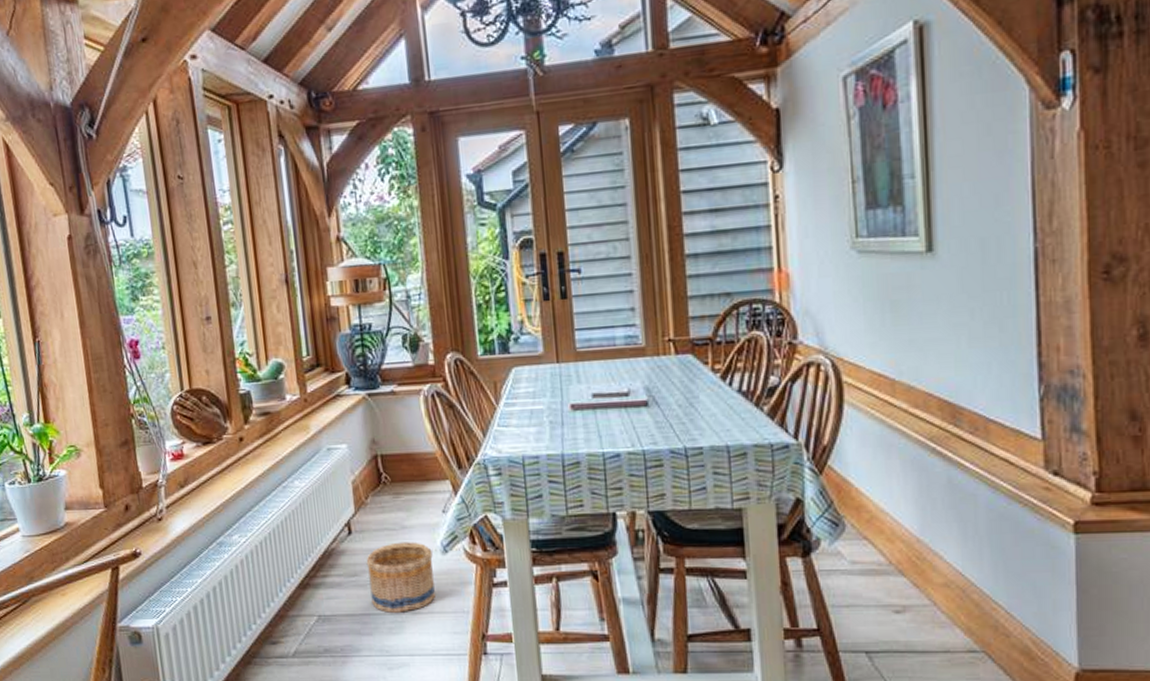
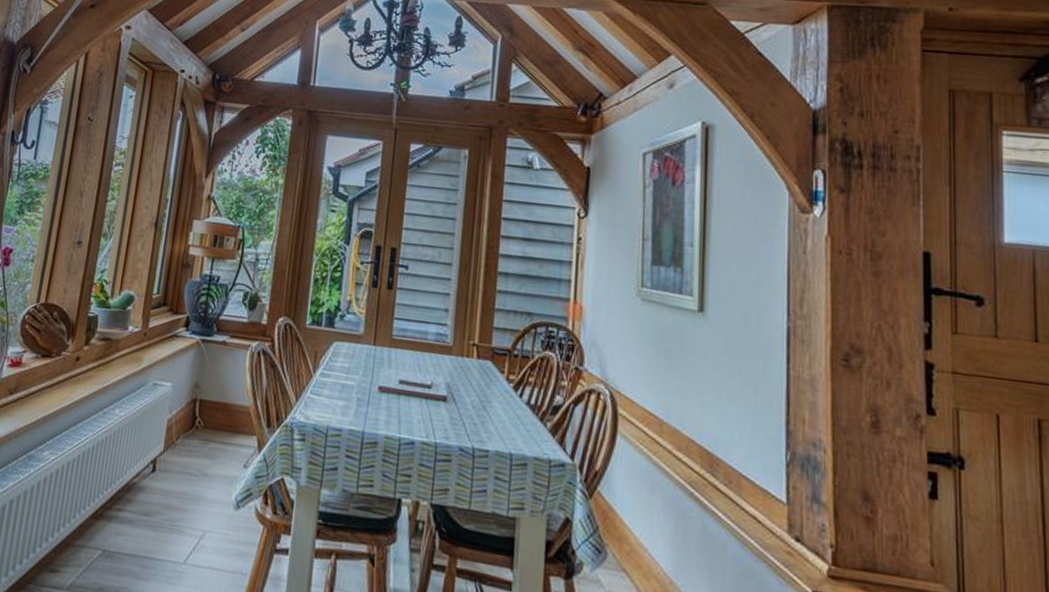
basket: present [366,542,435,613] -> none [157,488,226,563]

